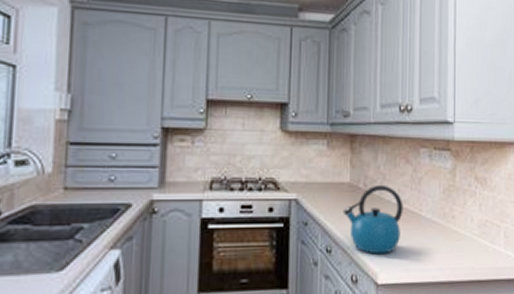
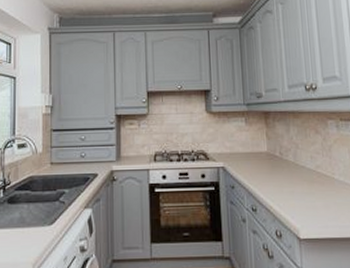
kettle: present [342,184,404,255] -> none [263,152,318,213]

